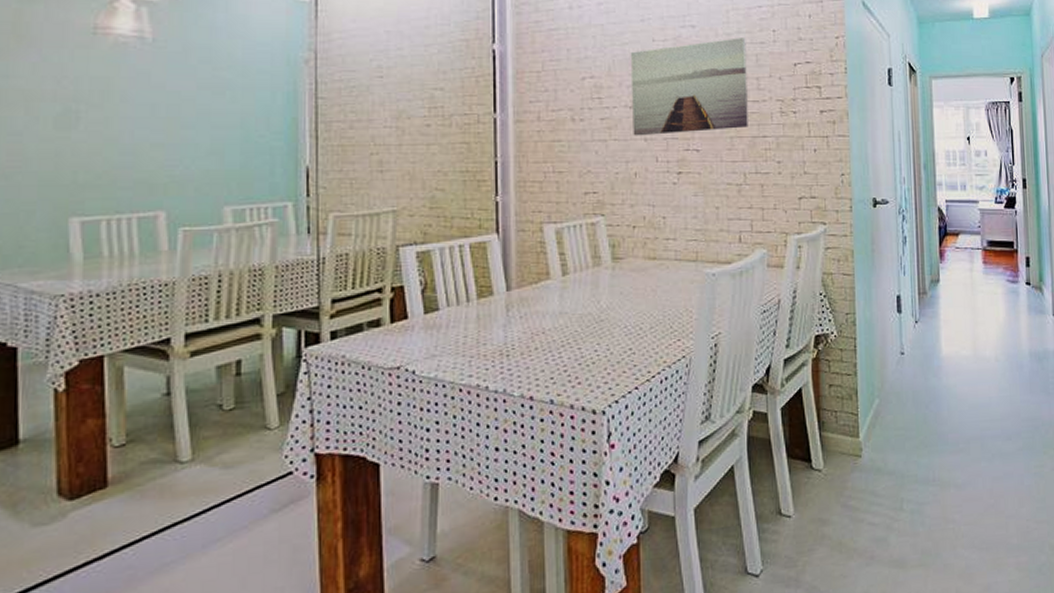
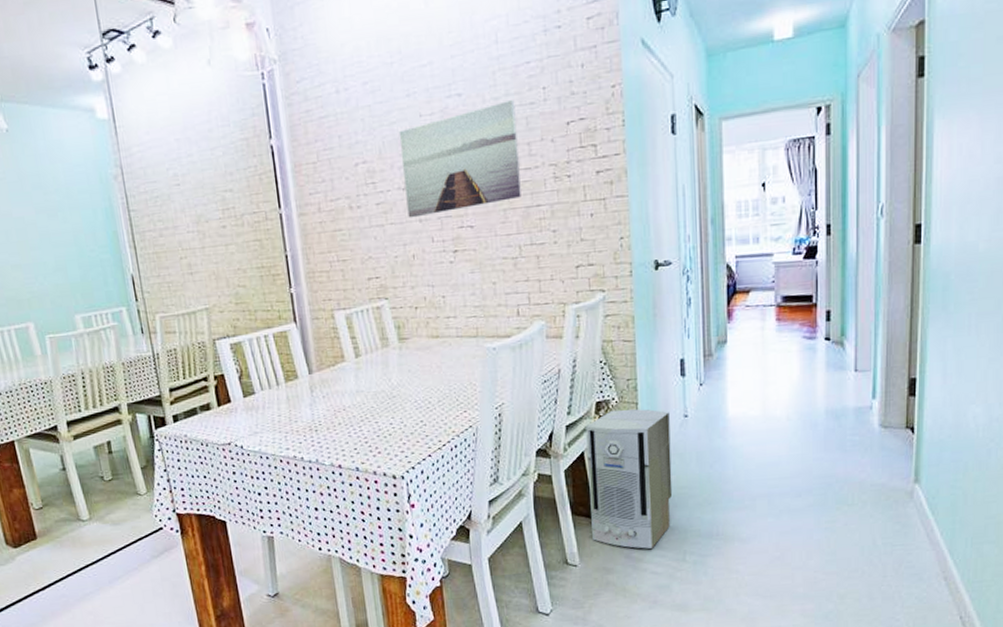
air purifier: none [804,344,890,497] -> present [586,409,673,549]

